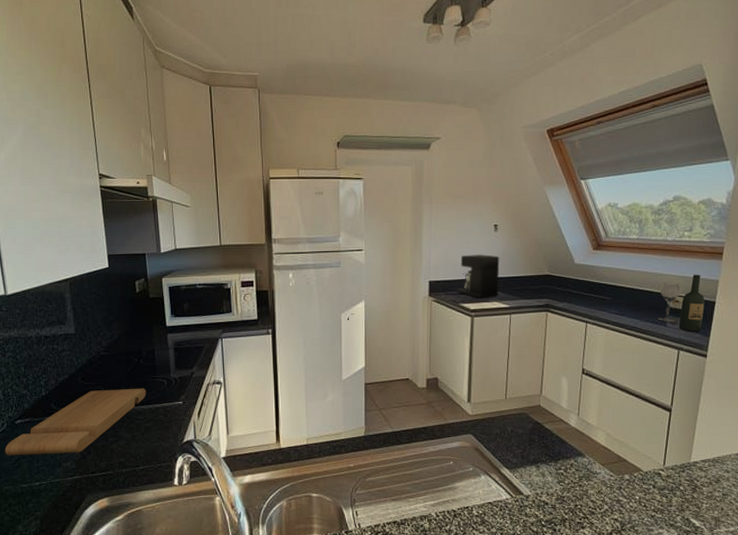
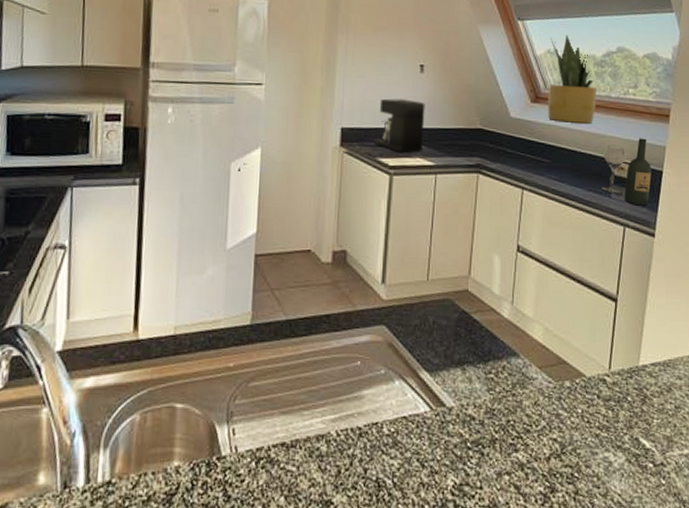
planter: none [609,189,655,265] -> present [548,34,597,124]

